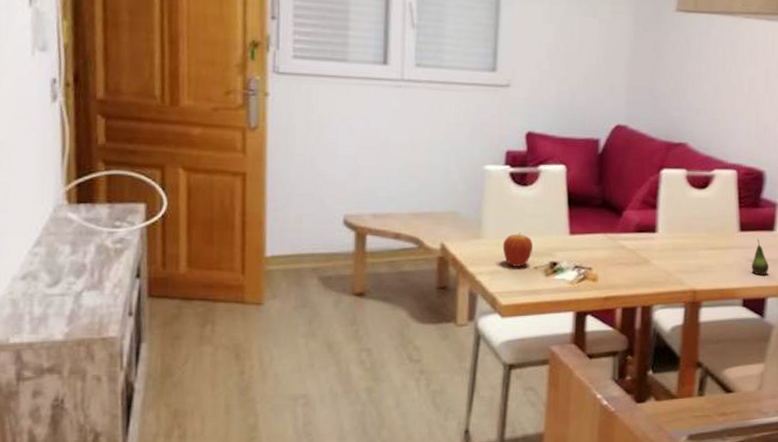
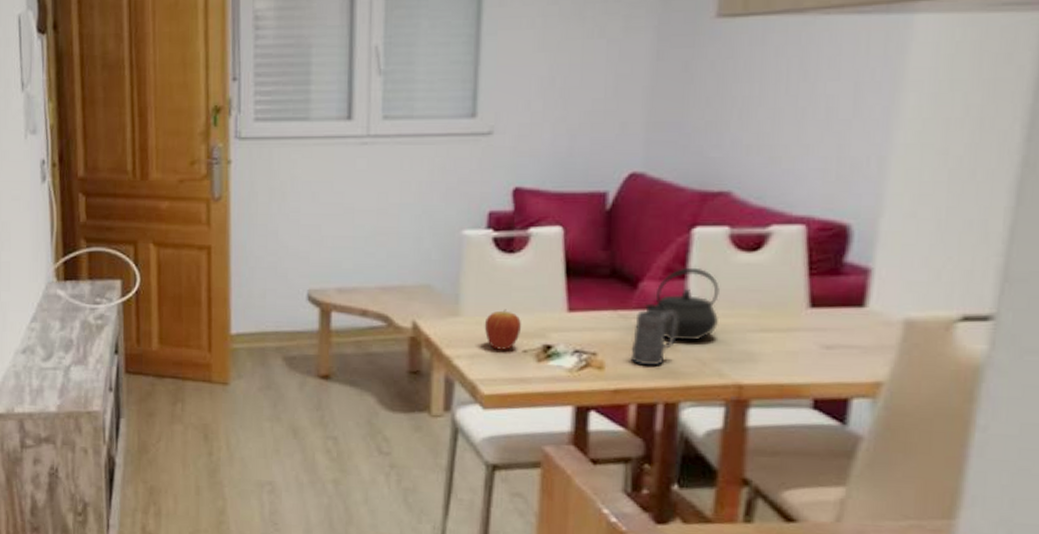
mug: none [617,232,651,278] -> present [630,309,678,366]
kettle: none [626,200,680,257] -> present [643,267,720,341]
fruit: present [751,238,769,276] -> none [827,317,855,368]

